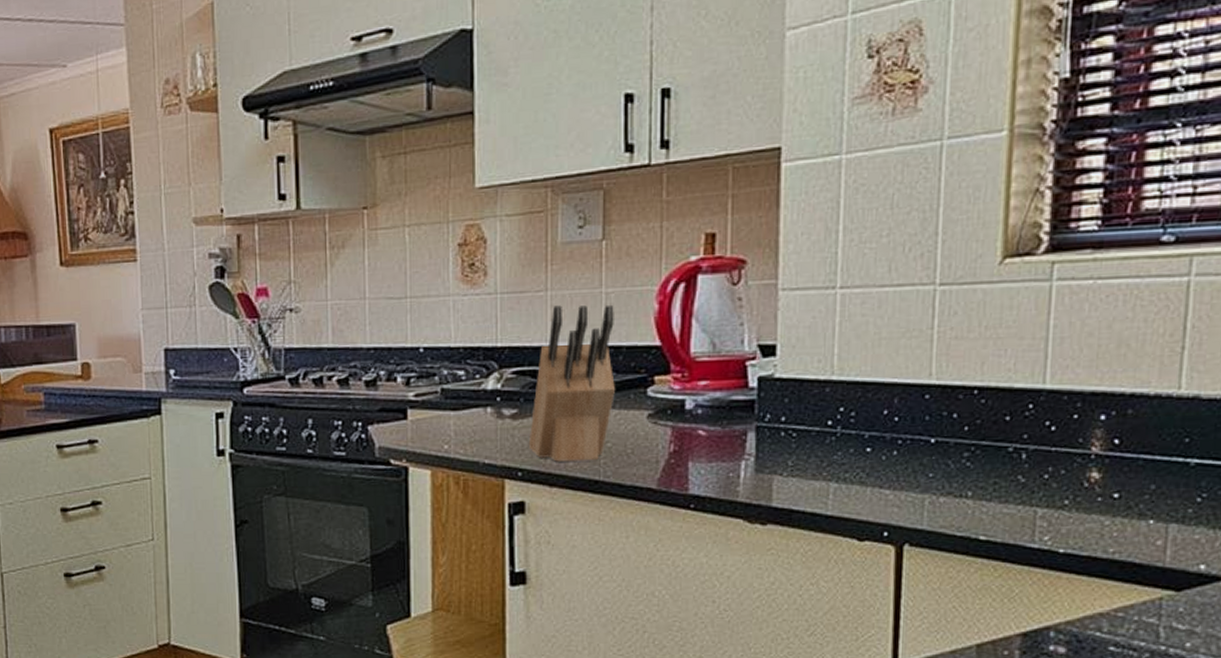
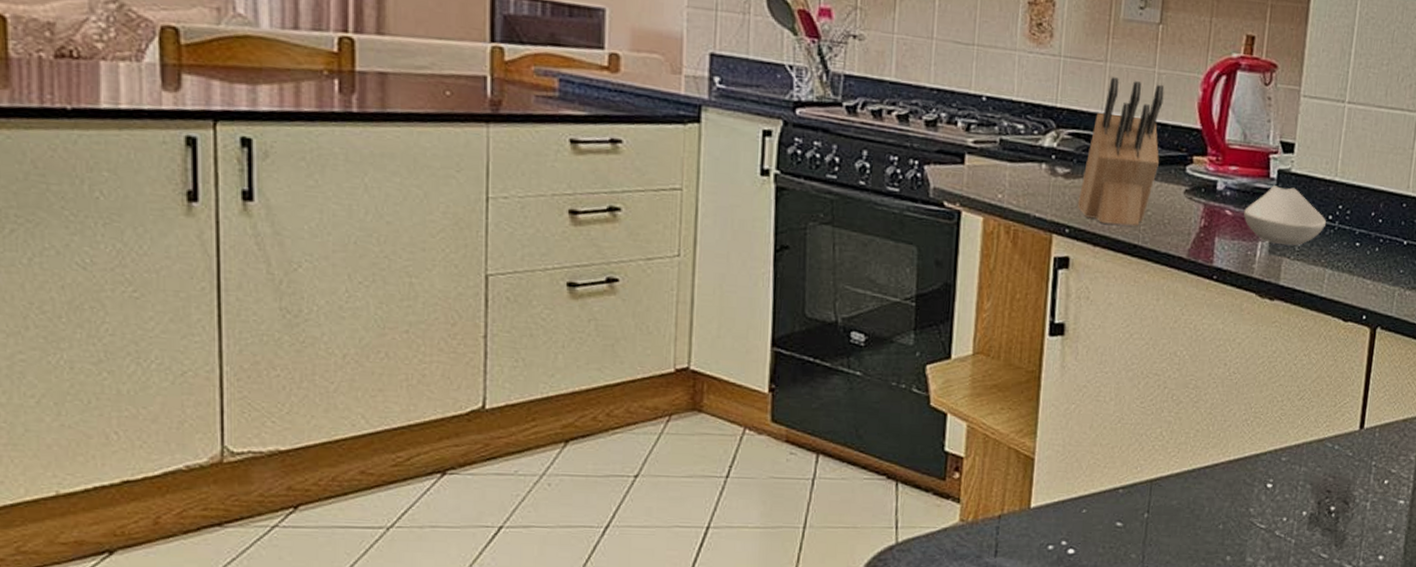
spoon rest: none [719,395,826,461] -> present [1243,185,1327,246]

